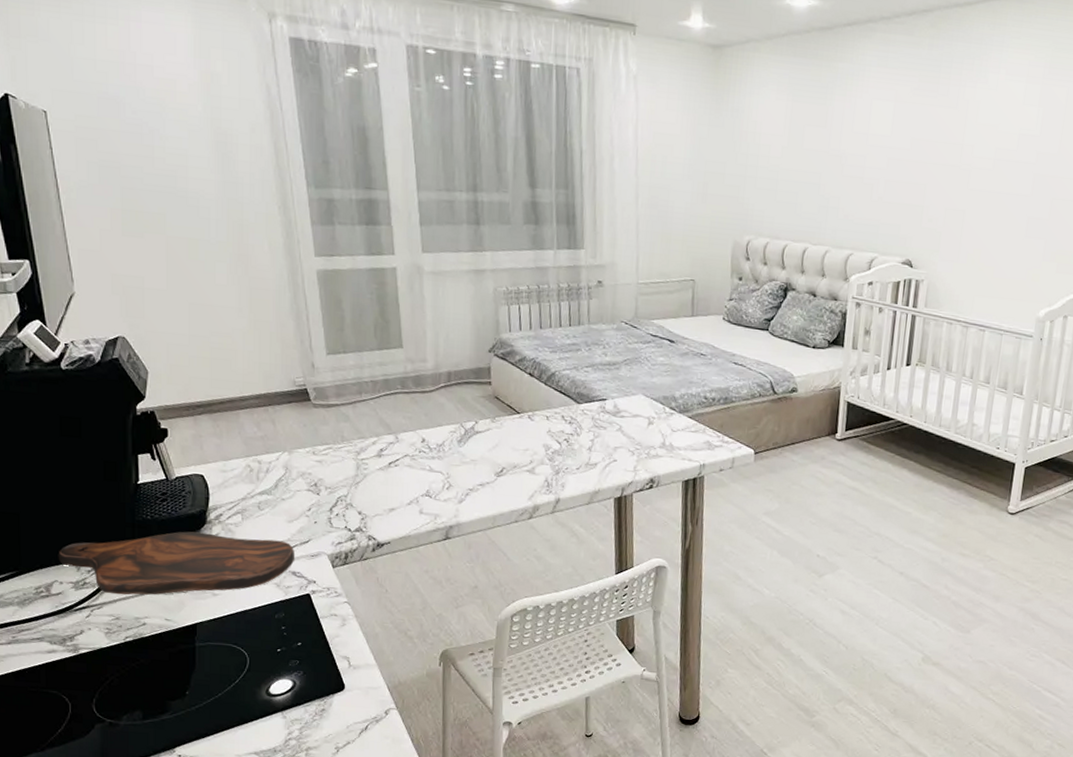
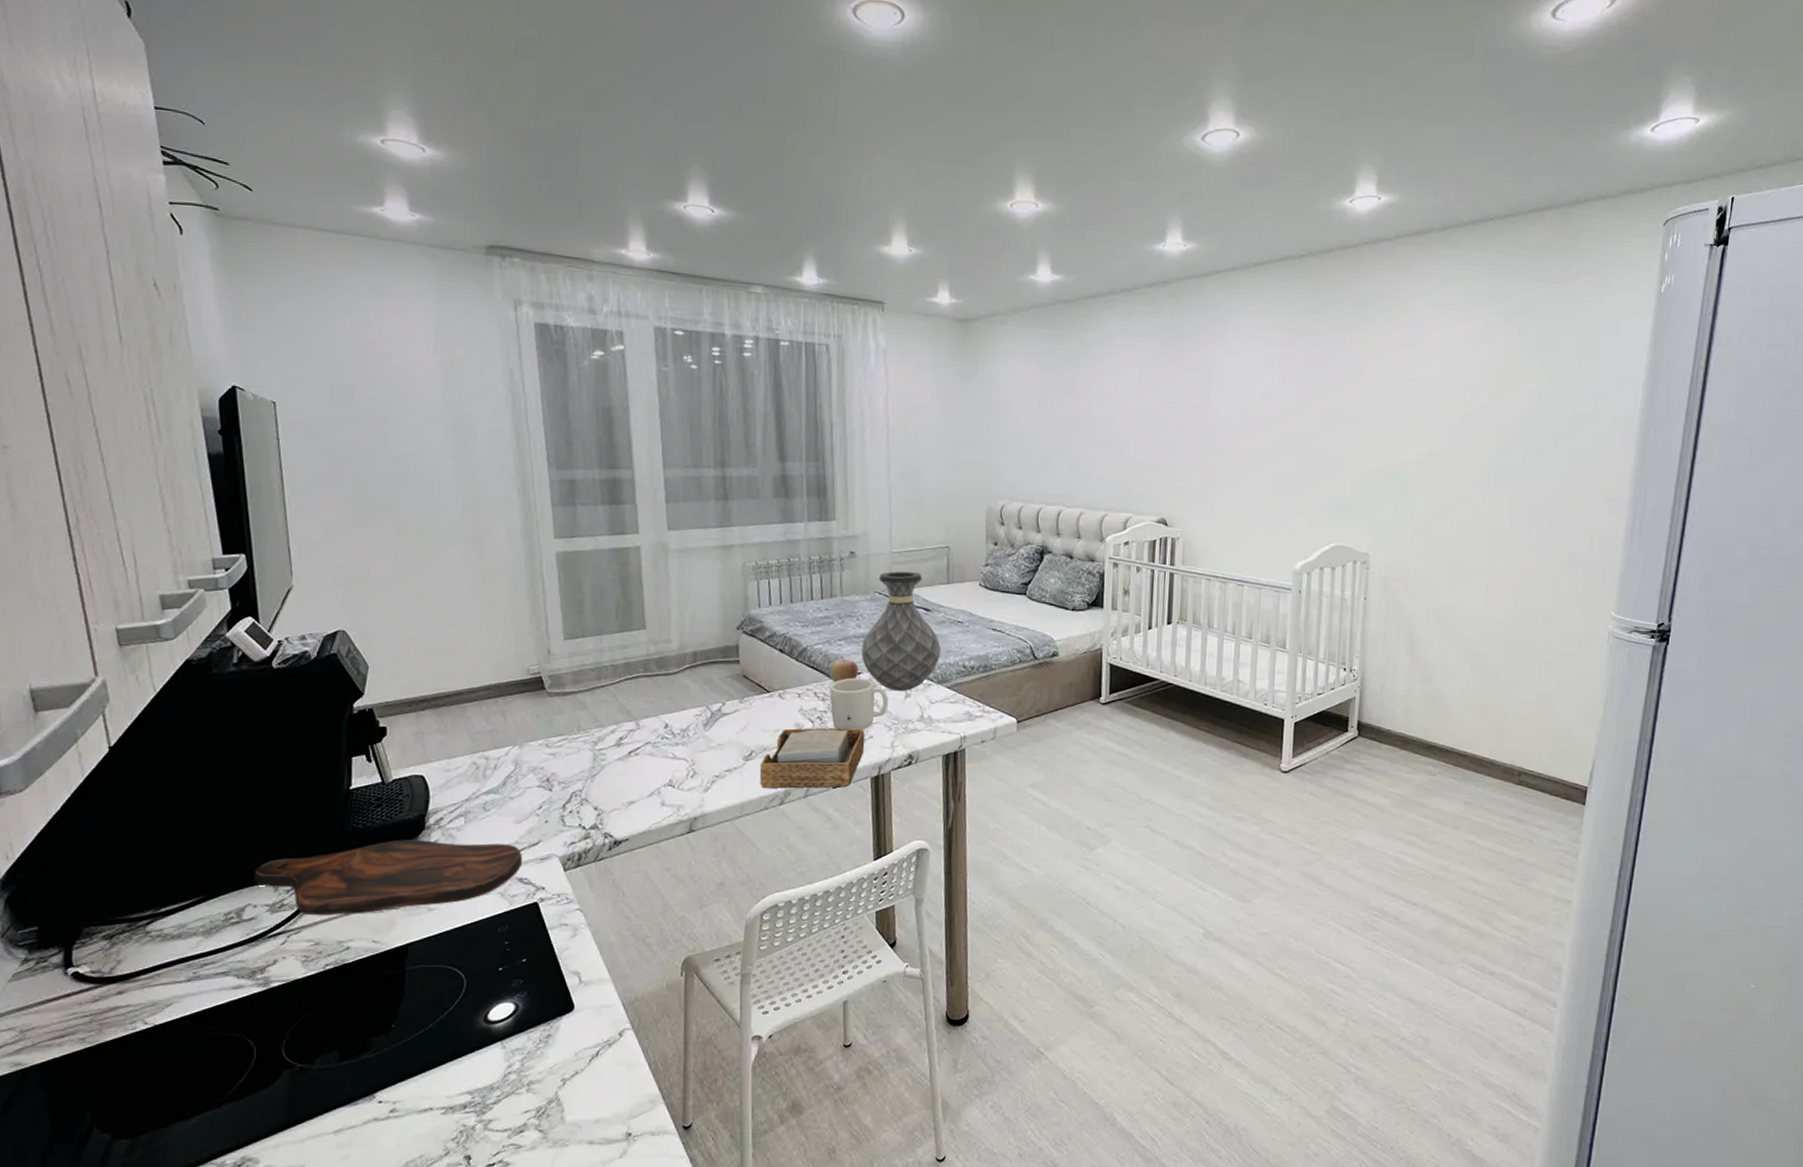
napkin holder: none [510,448,610,507] -> present [759,727,865,789]
fruit: none [576,382,604,408] -> present [829,655,859,683]
mug: none [576,403,633,453] -> present [829,677,889,730]
vase: none [606,302,684,419] -> present [861,571,941,692]

